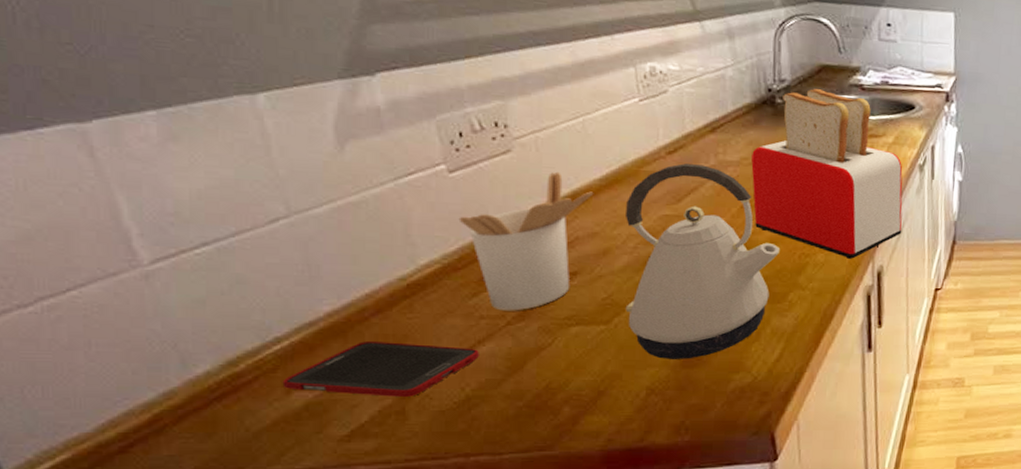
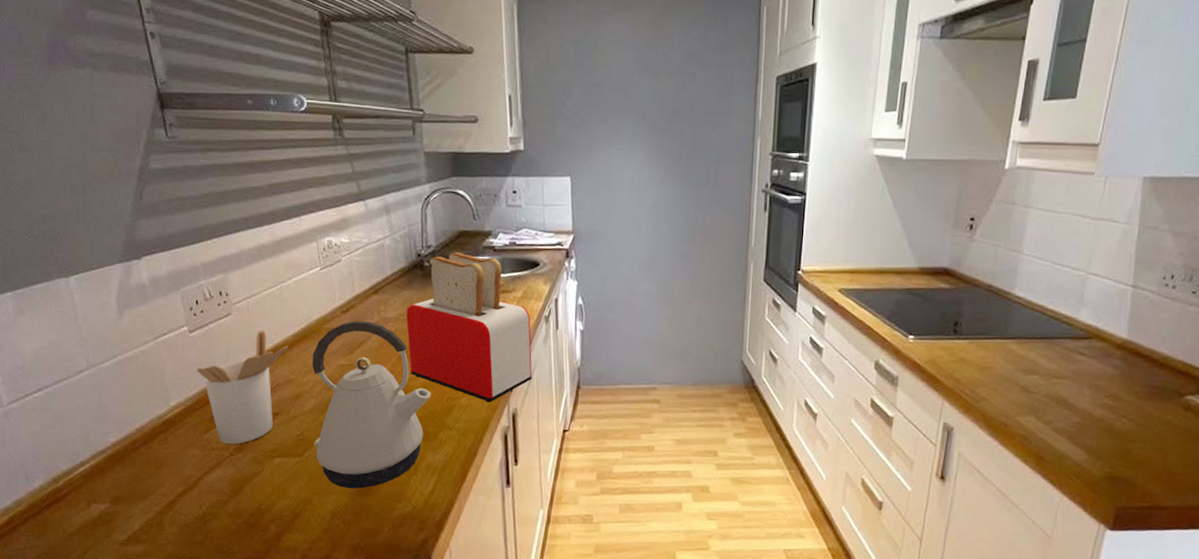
cell phone: present [282,342,479,397] -> none [85,466,211,512]

